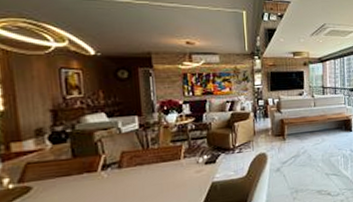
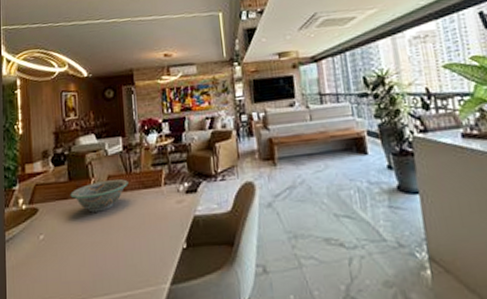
decorative bowl: none [75,154,145,186] -> present [70,178,129,213]

